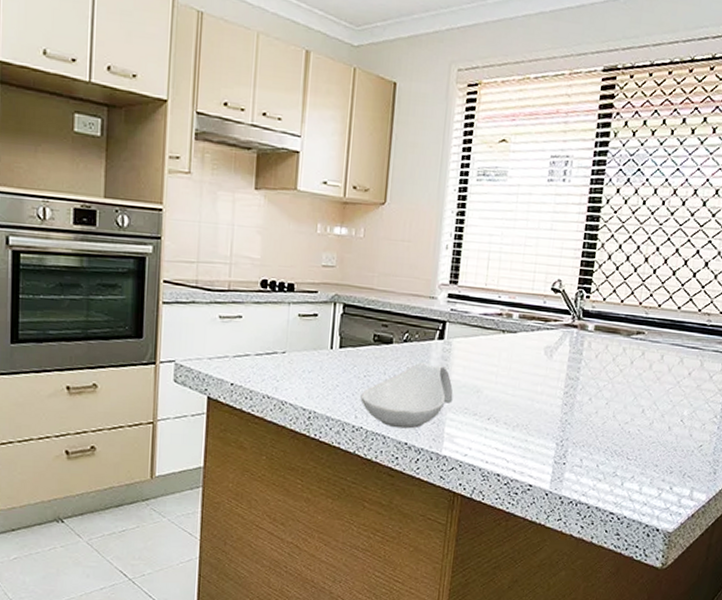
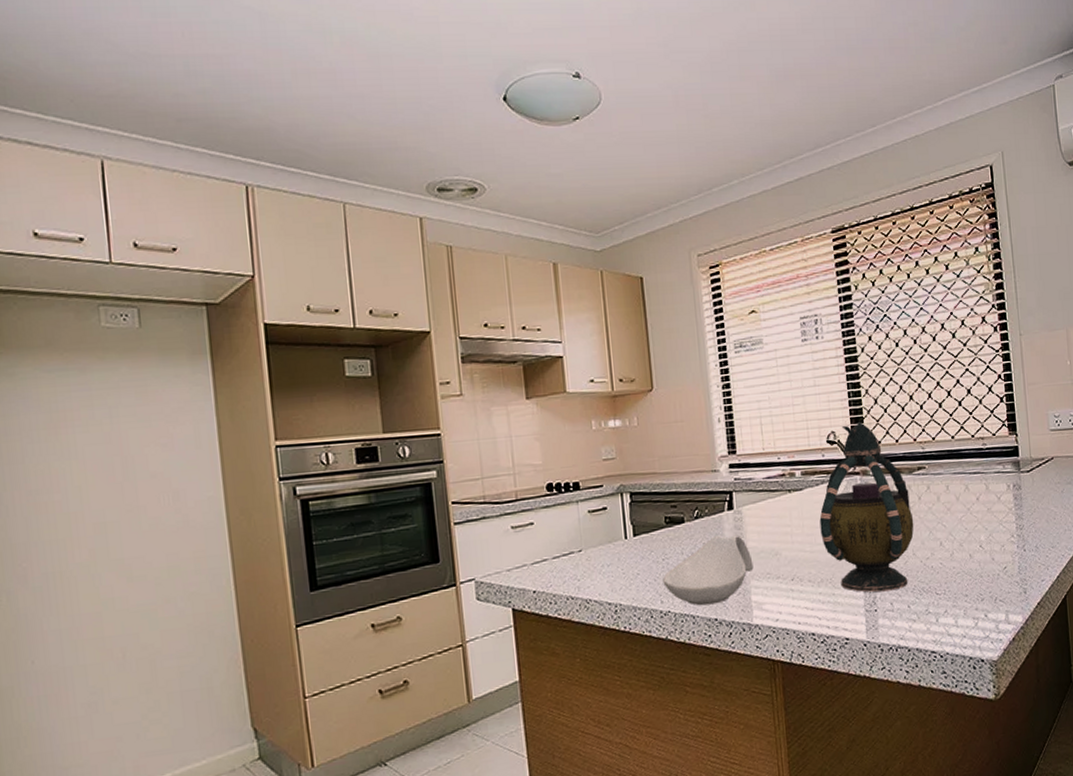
teapot: none [525,275,623,448] -> present [819,422,914,592]

